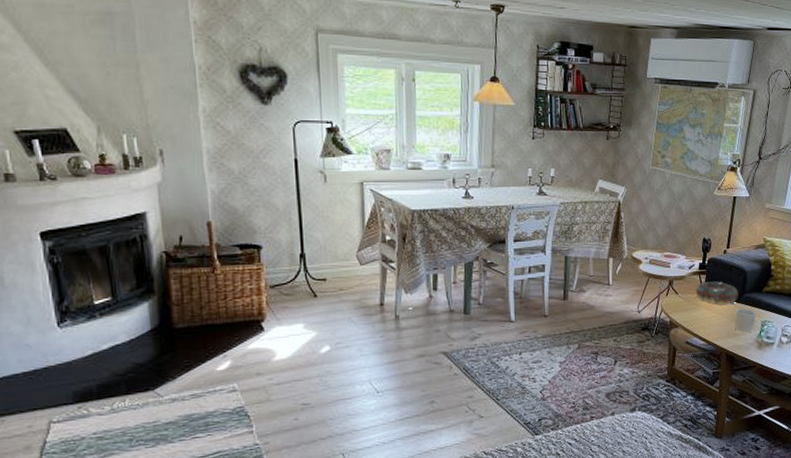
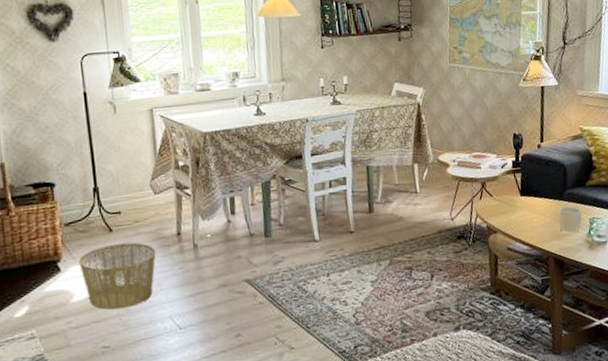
basket: none [282,309,359,371] -> present [78,242,156,310]
decorative bowl: present [695,281,739,304] -> none [511,179,560,204]

